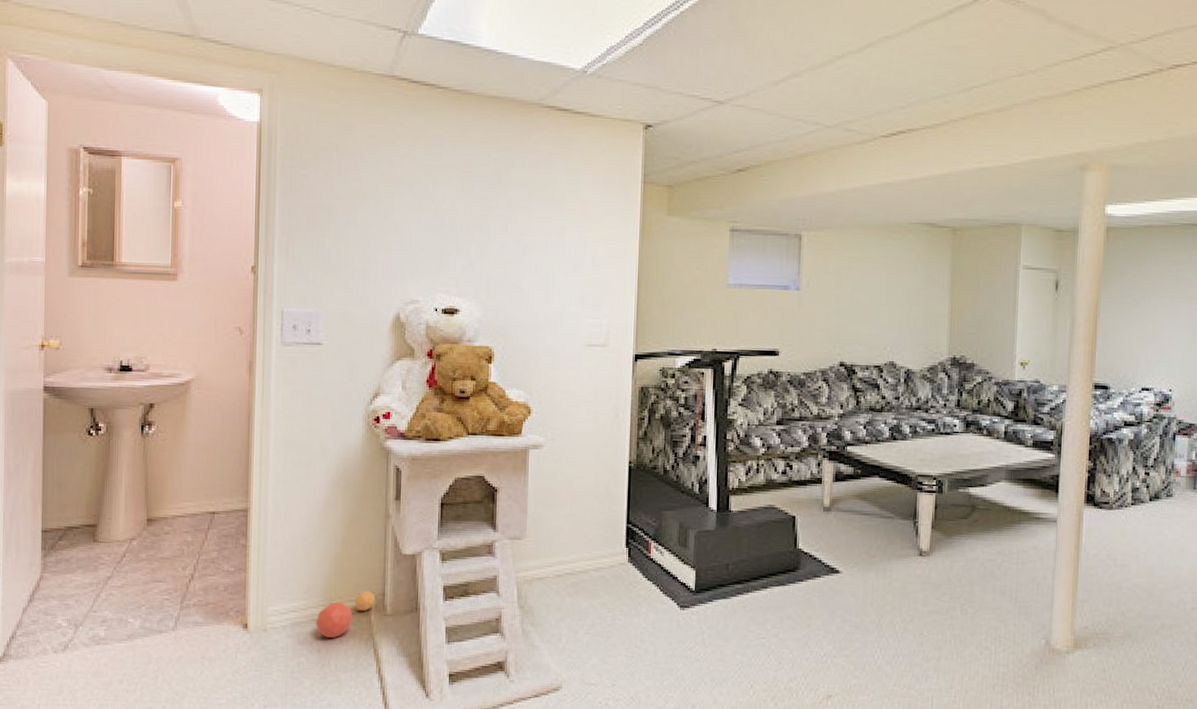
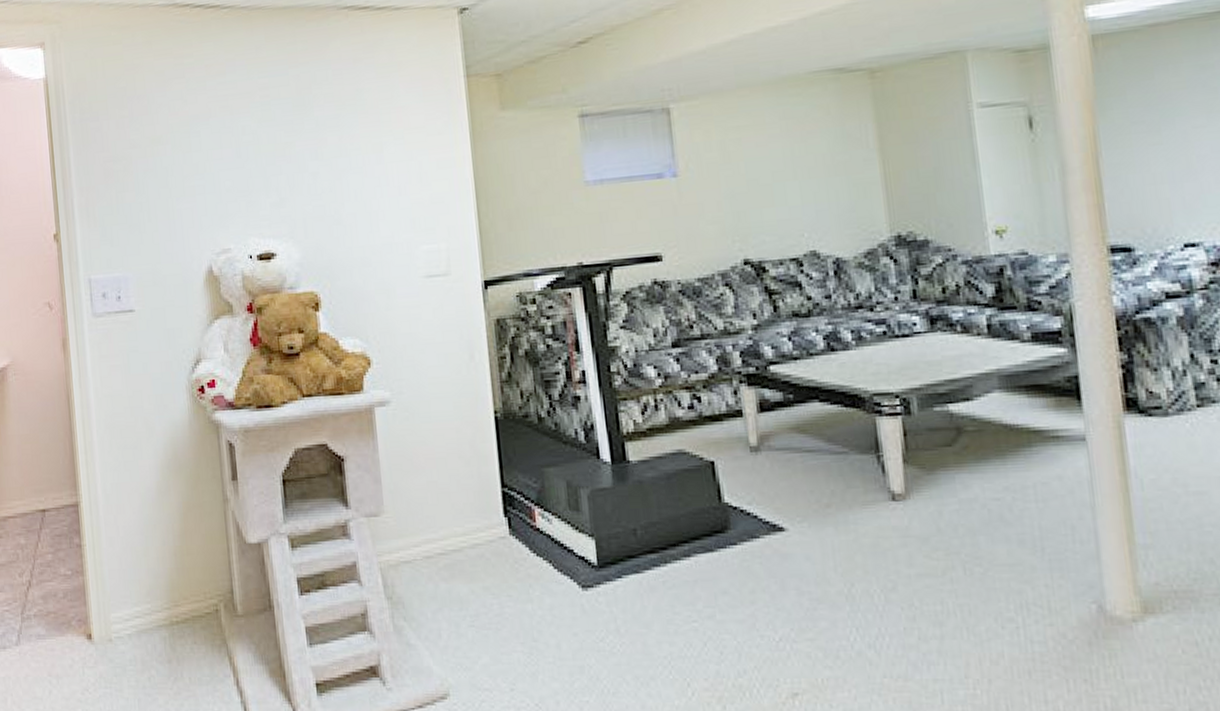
ball: present [316,591,376,638] -> none [162,589,224,646]

